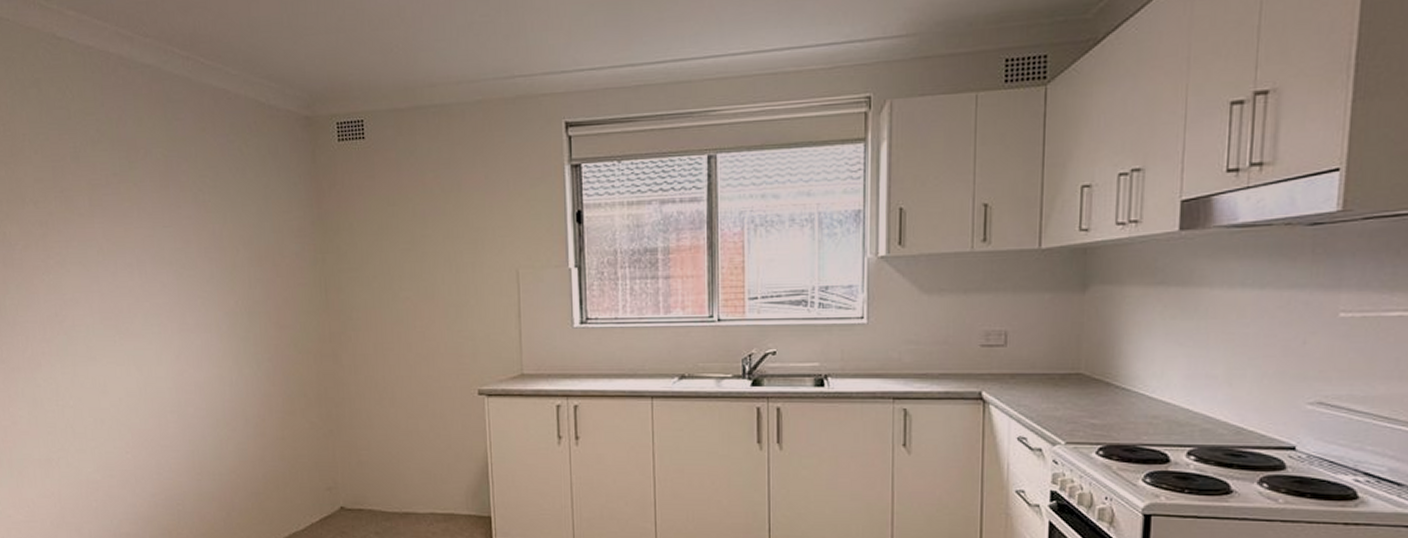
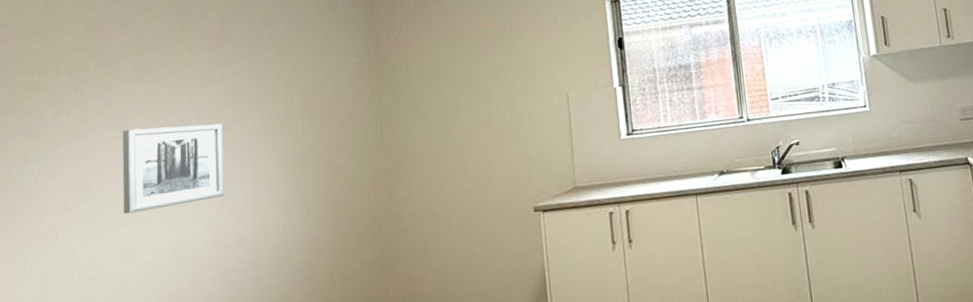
wall art: none [85,267,181,351] -> present [122,123,225,214]

